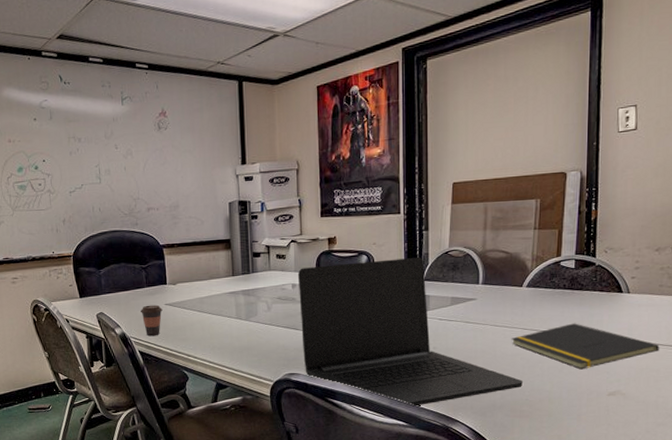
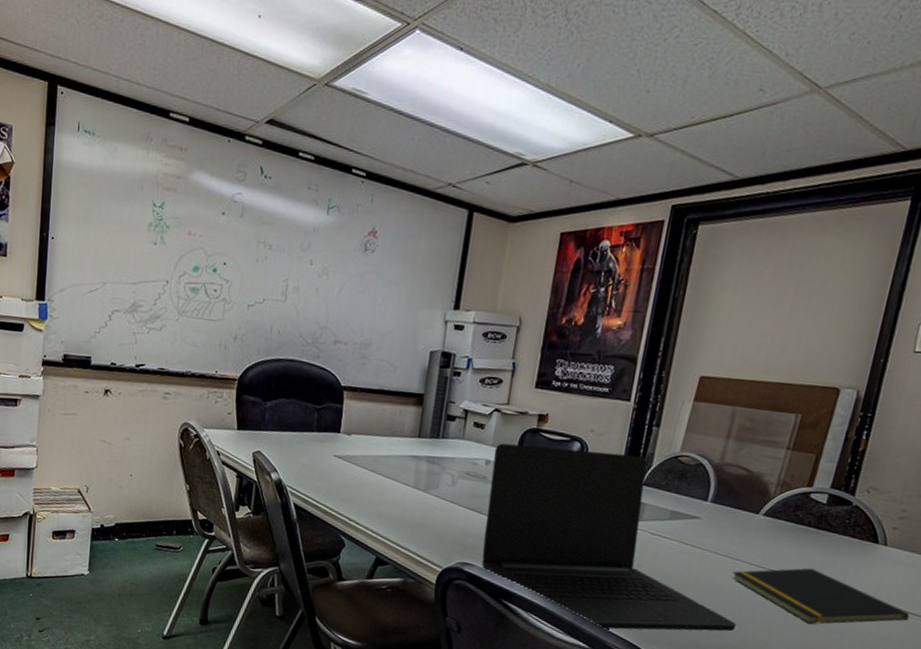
coffee cup: present [141,304,163,337] -> none [304,452,330,490]

